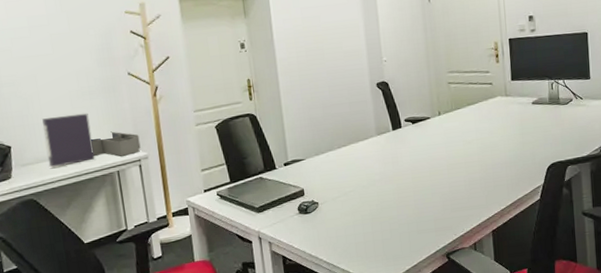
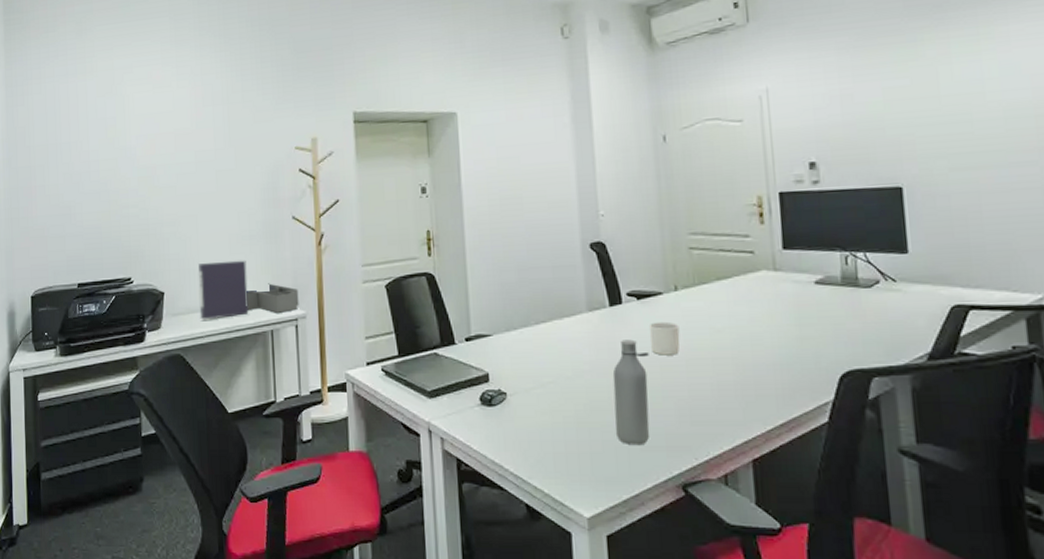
water bottle: none [396,154,424,230] -> present [612,339,650,446]
mug: none [422,138,443,164] -> present [650,321,680,356]

